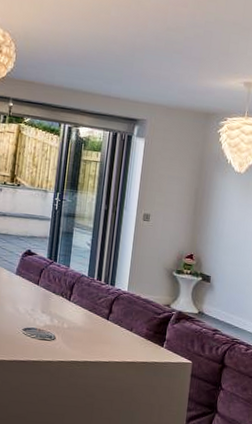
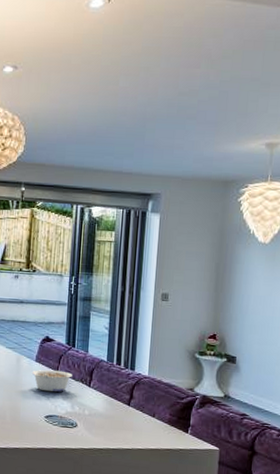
legume: none [12,282,53,306] -> present [32,369,72,393]

